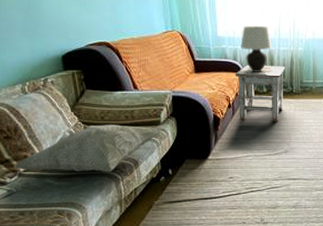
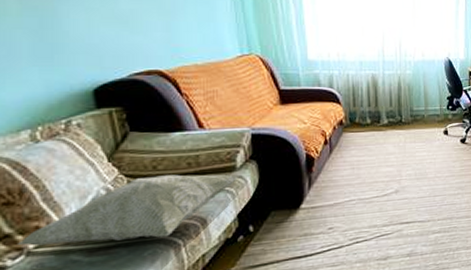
stool: present [235,64,285,122] -> none [331,92,392,158]
table lamp: present [241,25,272,72] -> none [337,46,376,101]

